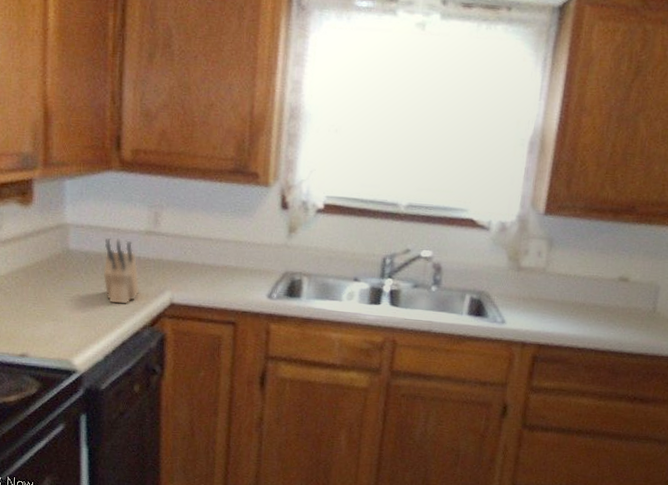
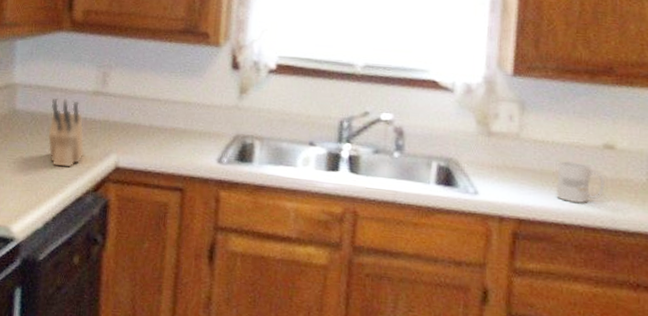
mug: none [573,292,617,329] -> present [556,160,605,203]

